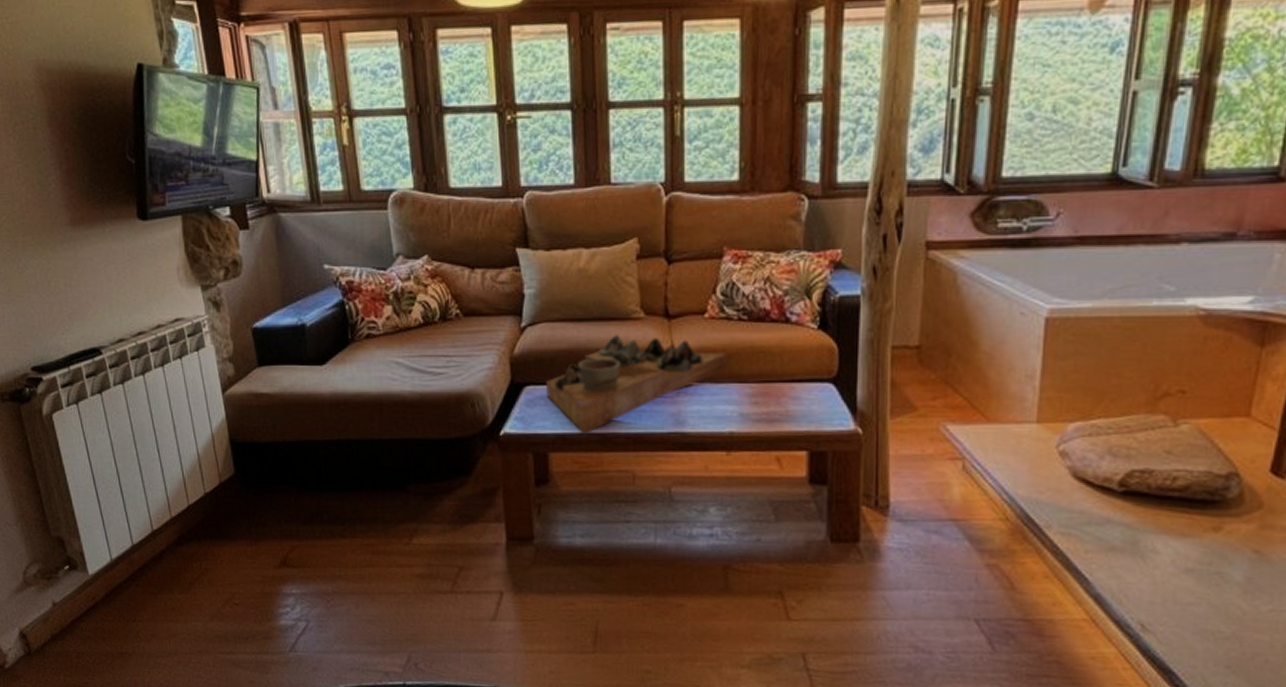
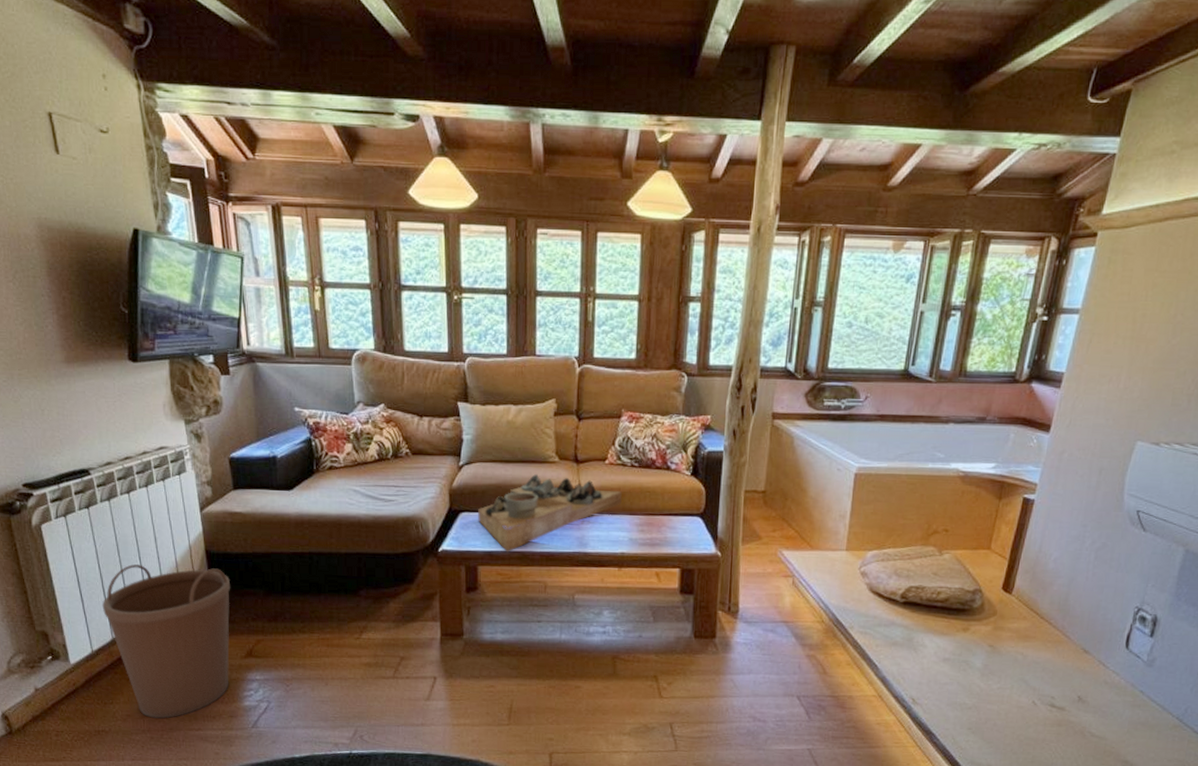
basket: none [119,458,262,639] -> present [102,564,231,719]

